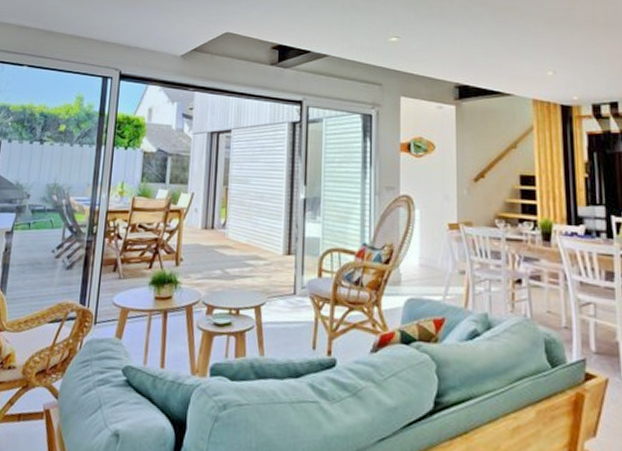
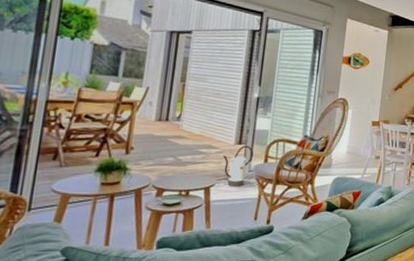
watering can: none [272,256,305,307] -> present [223,145,254,187]

